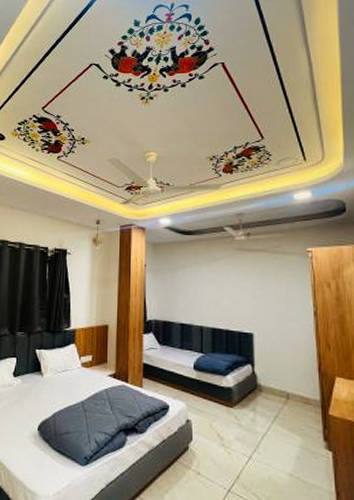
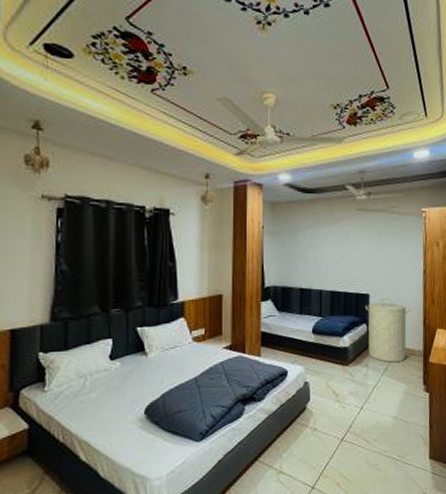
laundry hamper: none [250,337,302,411] -> present [365,297,411,363]

